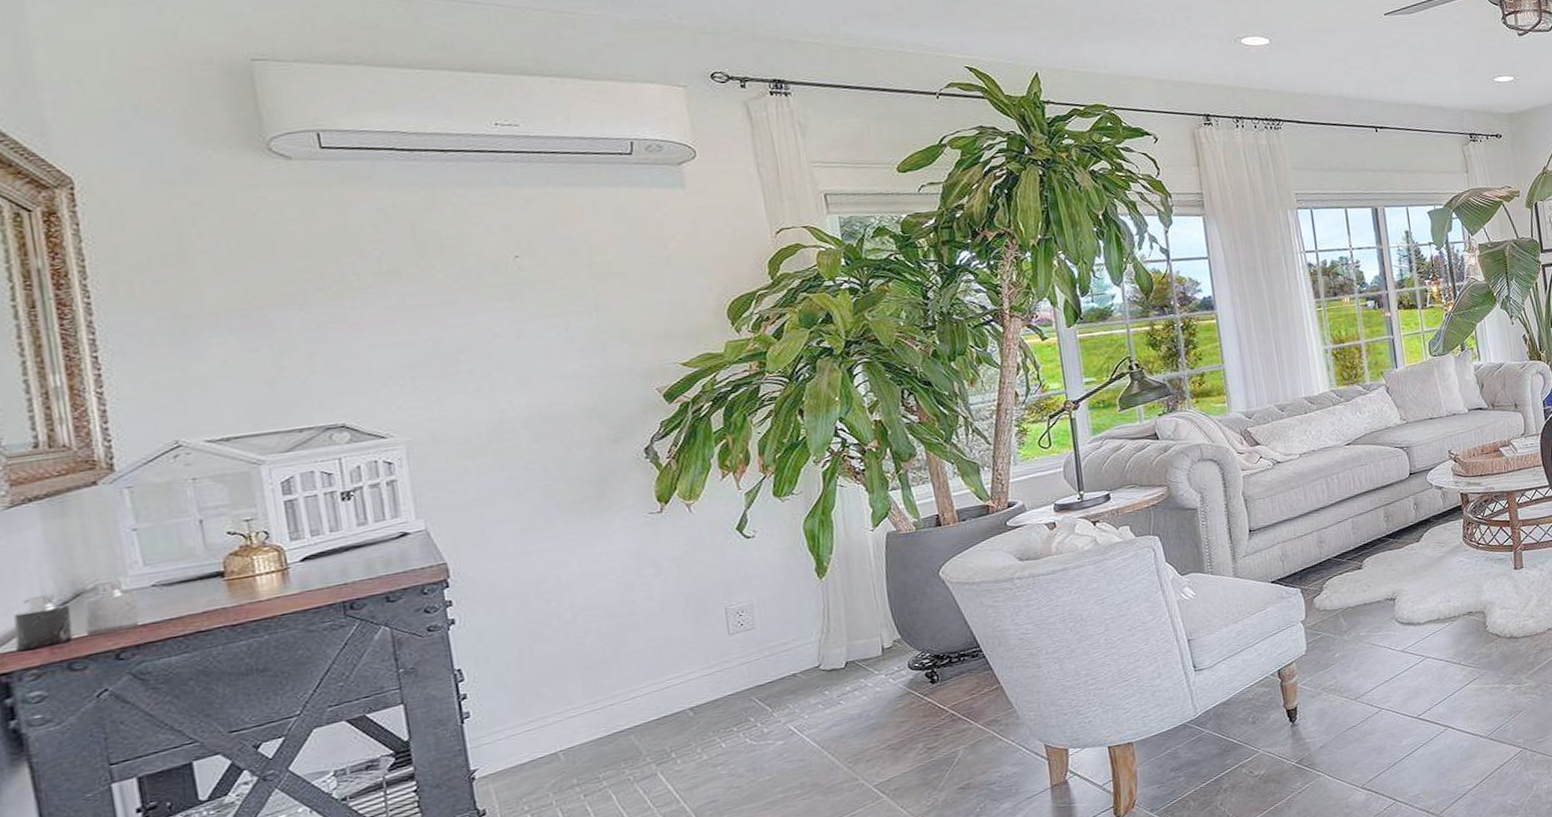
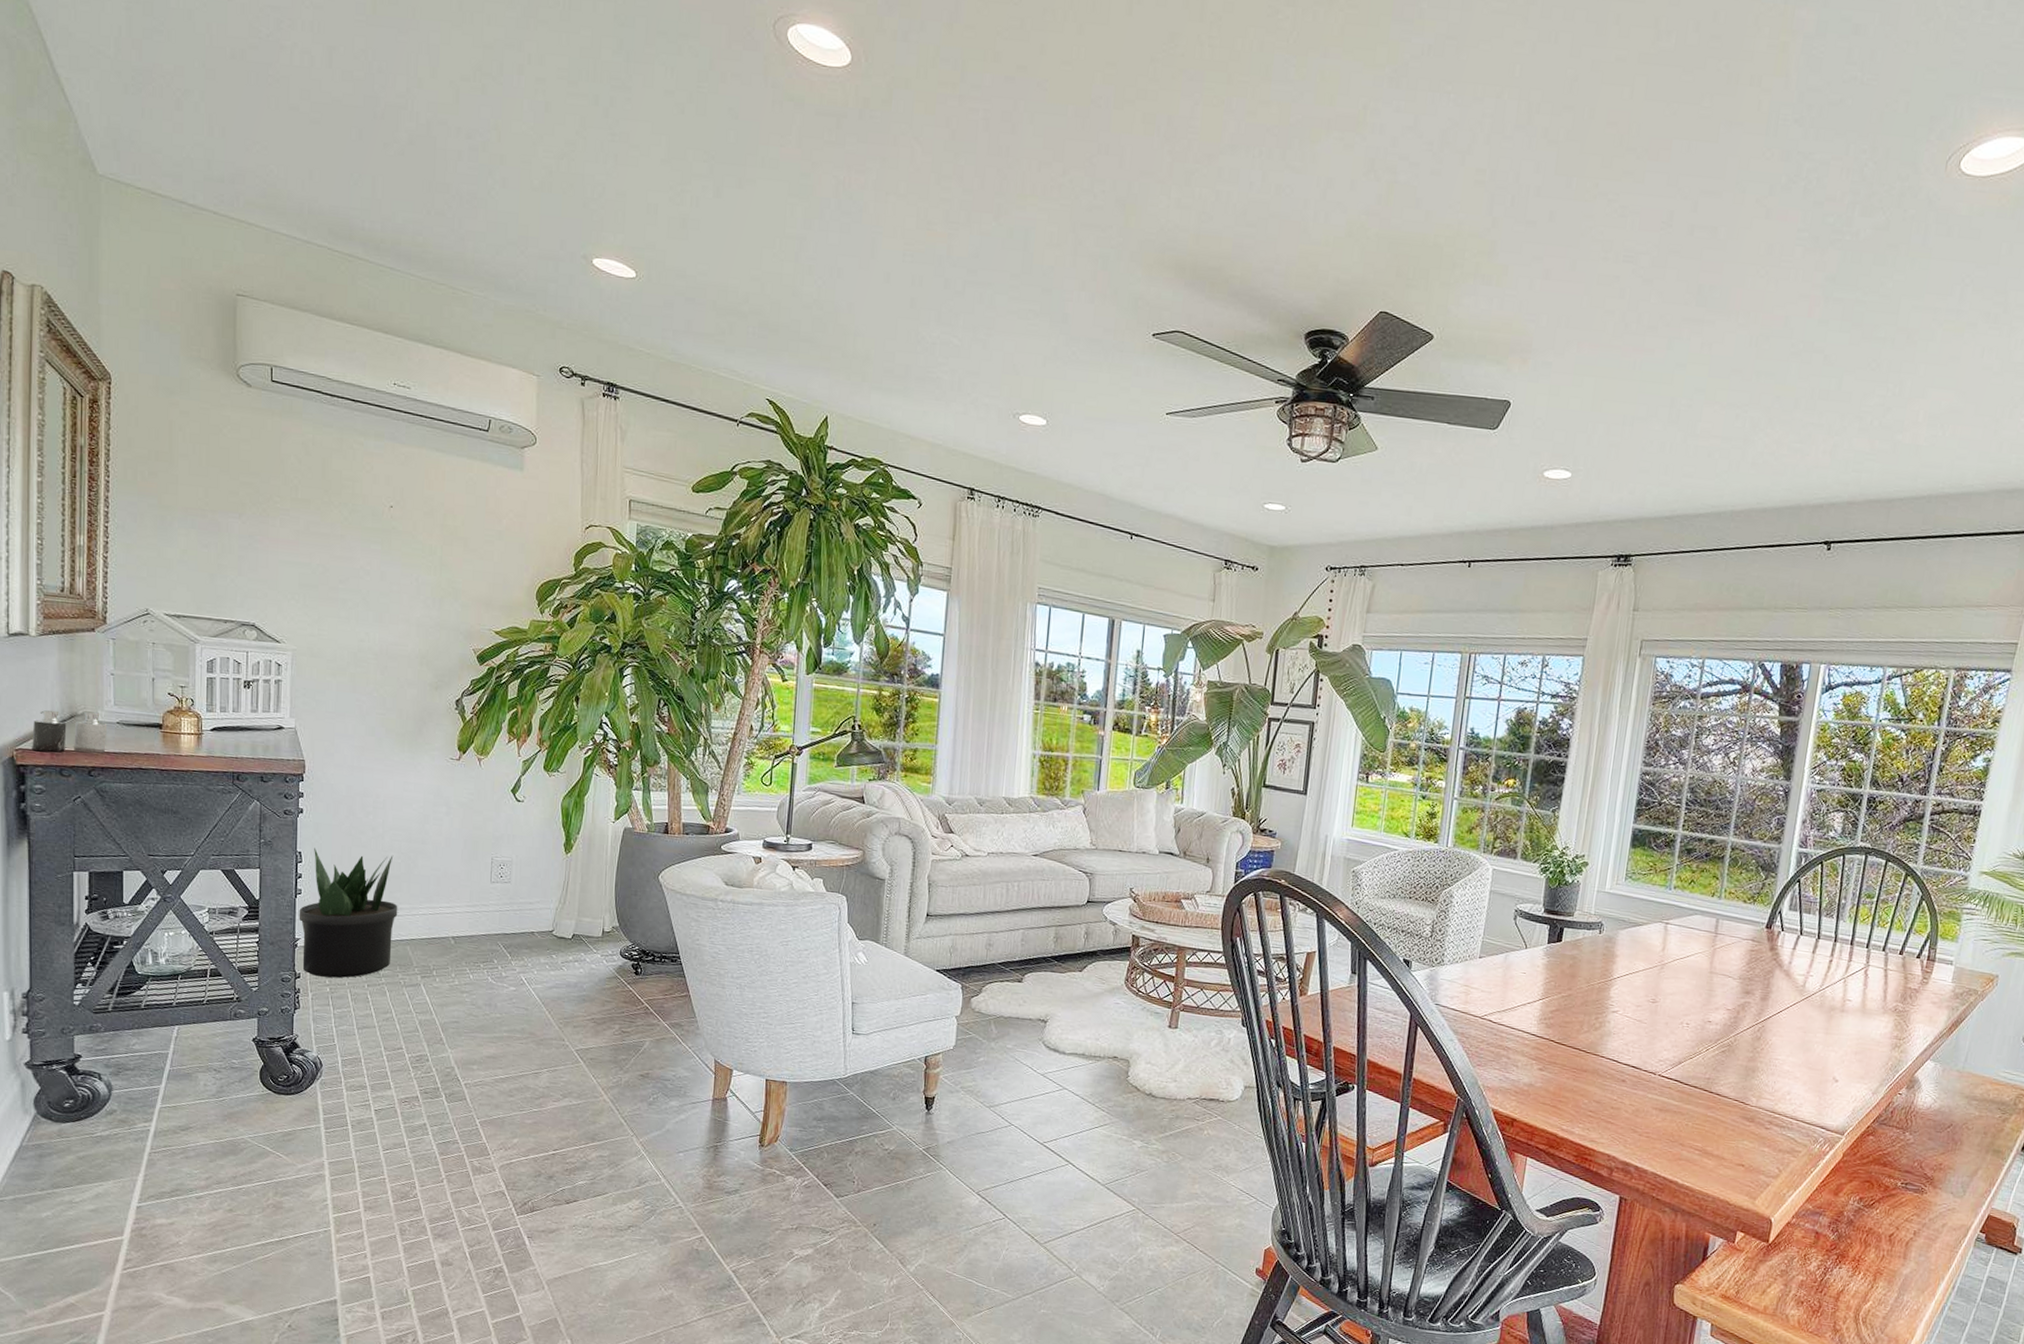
planter: none [469,639,611,807] -> present [299,847,398,978]

